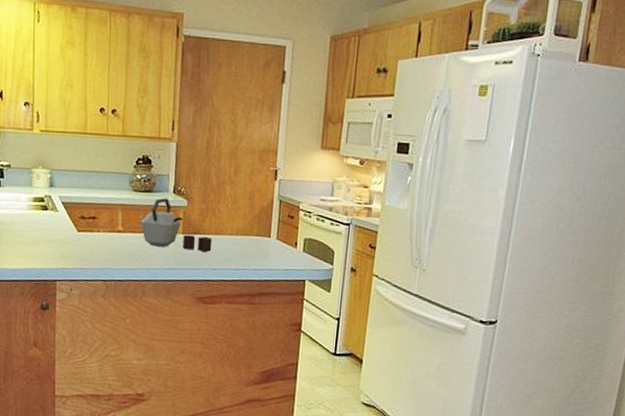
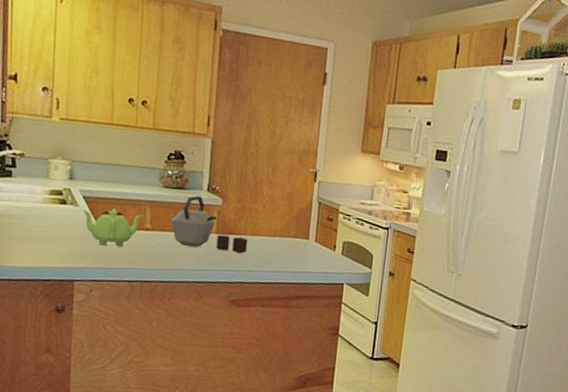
teapot: none [61,213,116,249] -> present [82,208,144,247]

